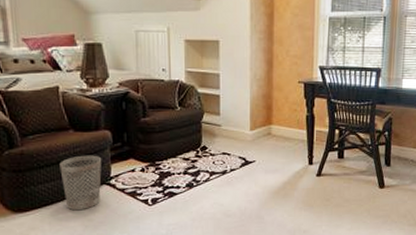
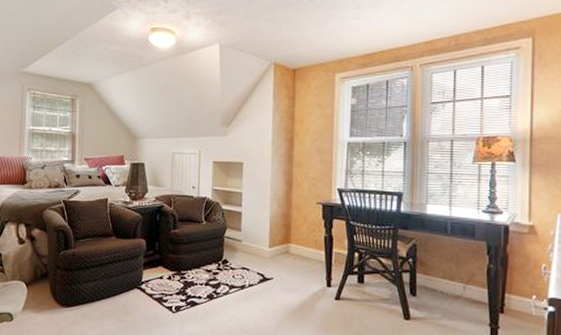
wastebasket: present [59,155,102,211] -> none [101,260,136,311]

